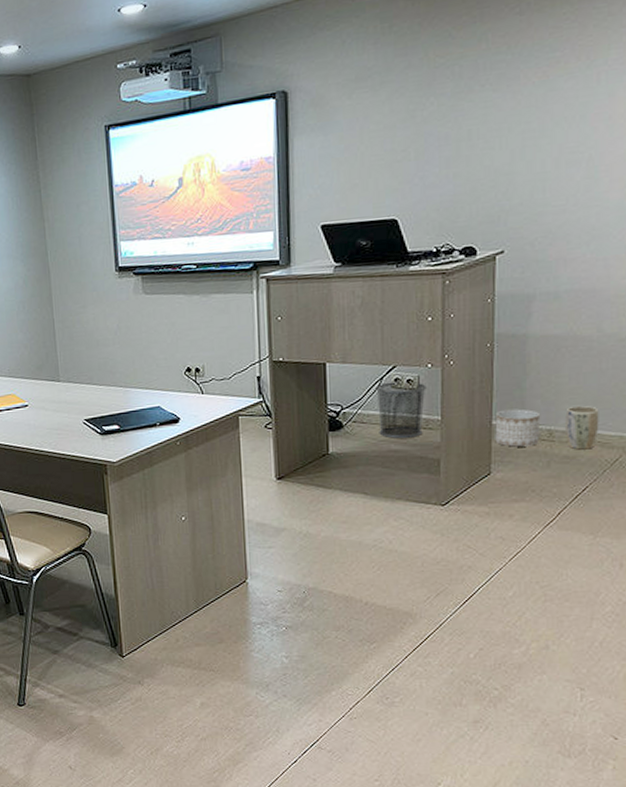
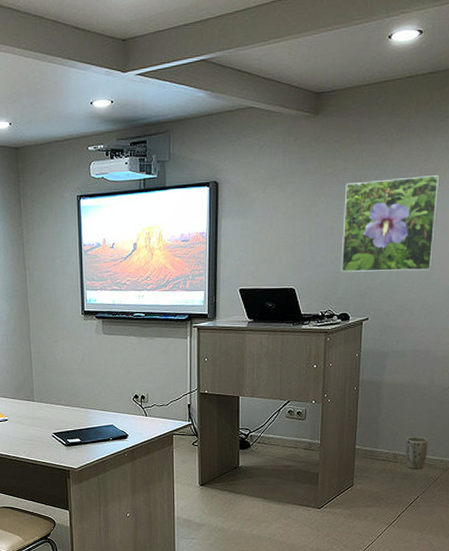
waste bin: present [376,381,427,439] -> none [275,413,311,456]
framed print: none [461,52,603,193] -> present [341,175,440,272]
planter: present [495,409,541,447] -> none [357,437,389,466]

